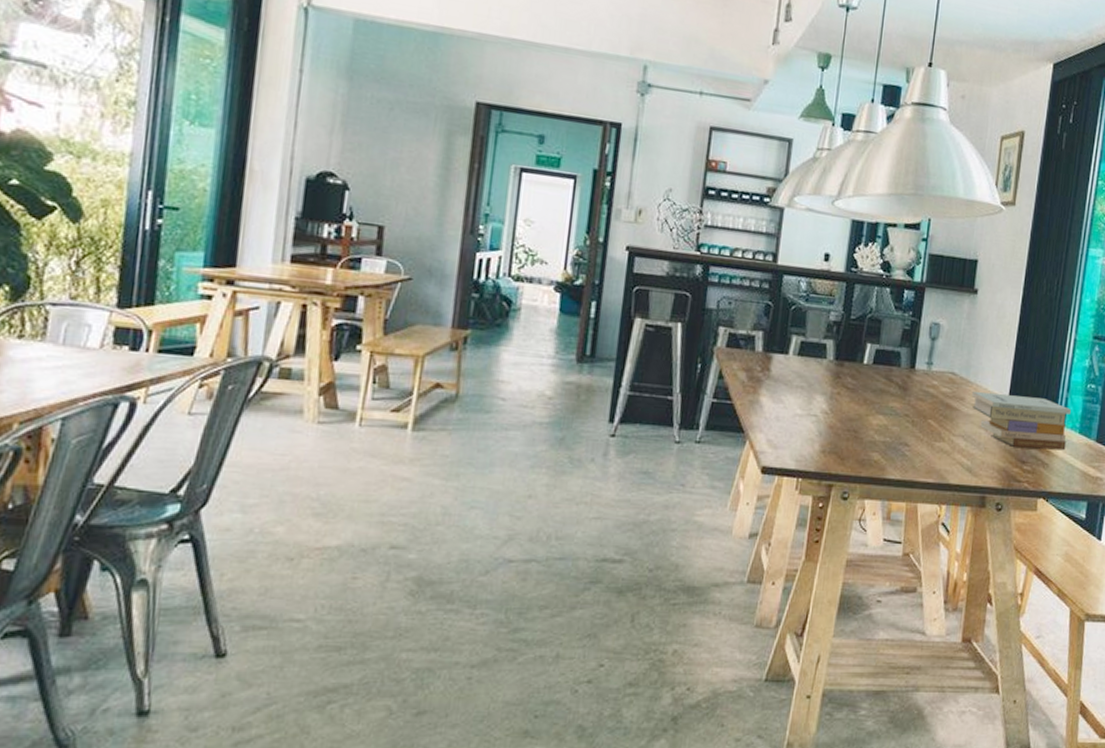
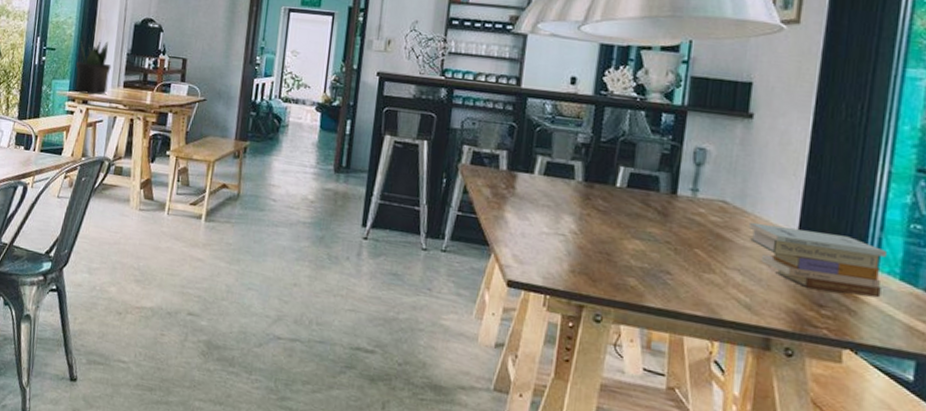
planter: none [215,193,271,273] -> present [76,37,111,95]

